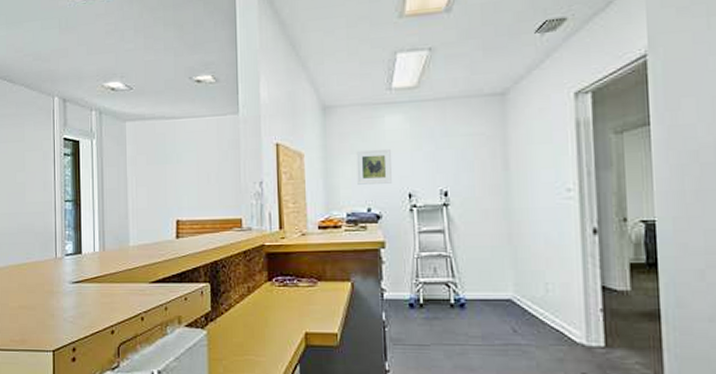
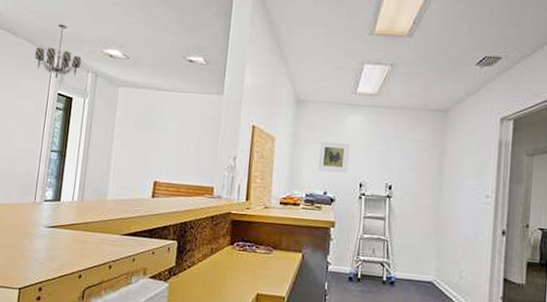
chandelier: none [34,62,83,122] -> present [34,24,82,78]

